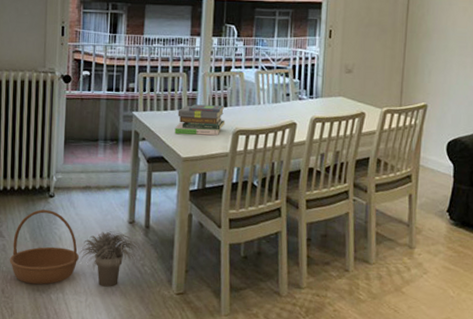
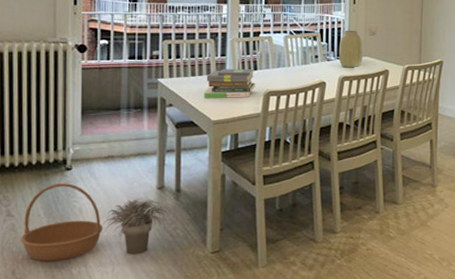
vase: none [312,66,338,109] -> present [339,30,363,68]

